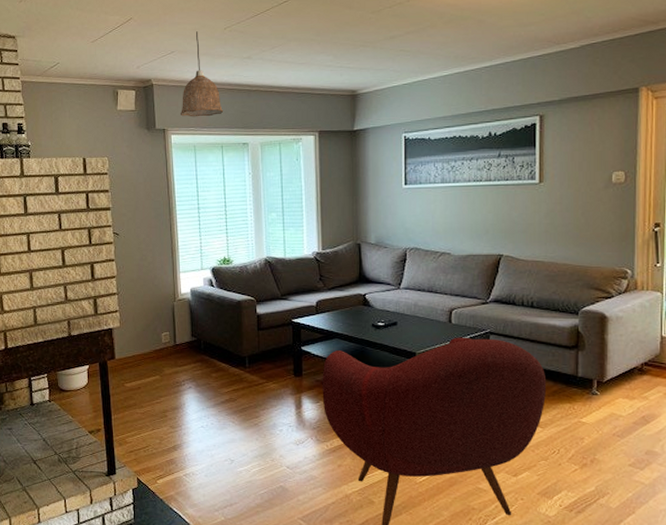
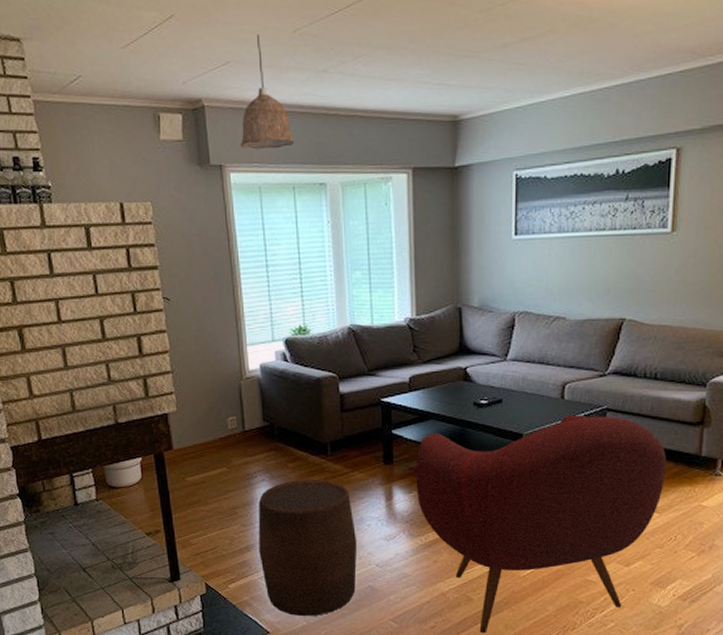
stool: none [184,387,271,513] -> present [258,478,358,617]

